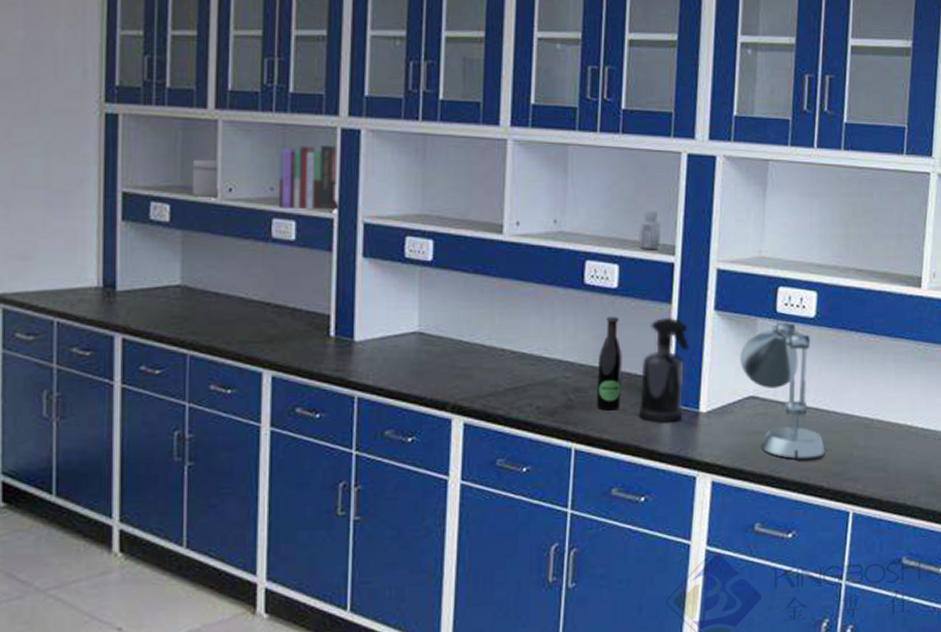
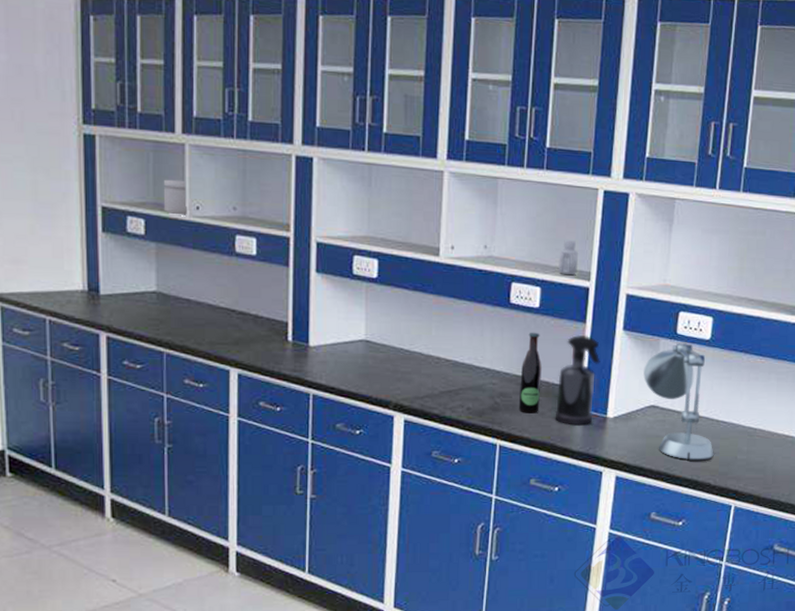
books: present [278,144,340,212] -> none [240,170,295,231]

